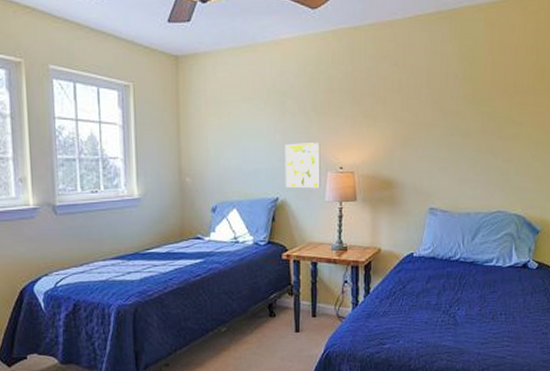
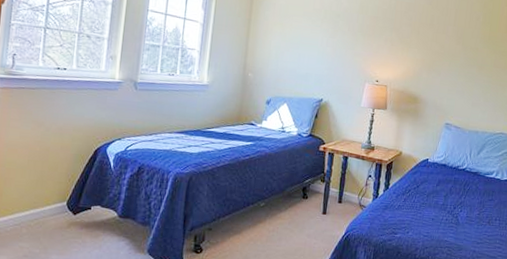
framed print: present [284,143,320,189] -> none [330,56,363,96]

